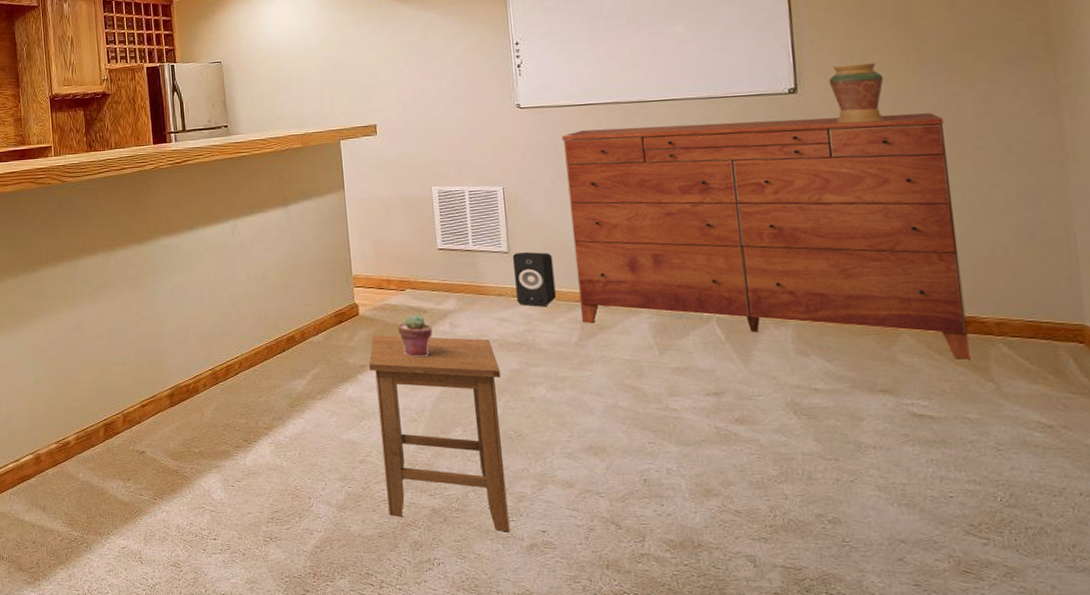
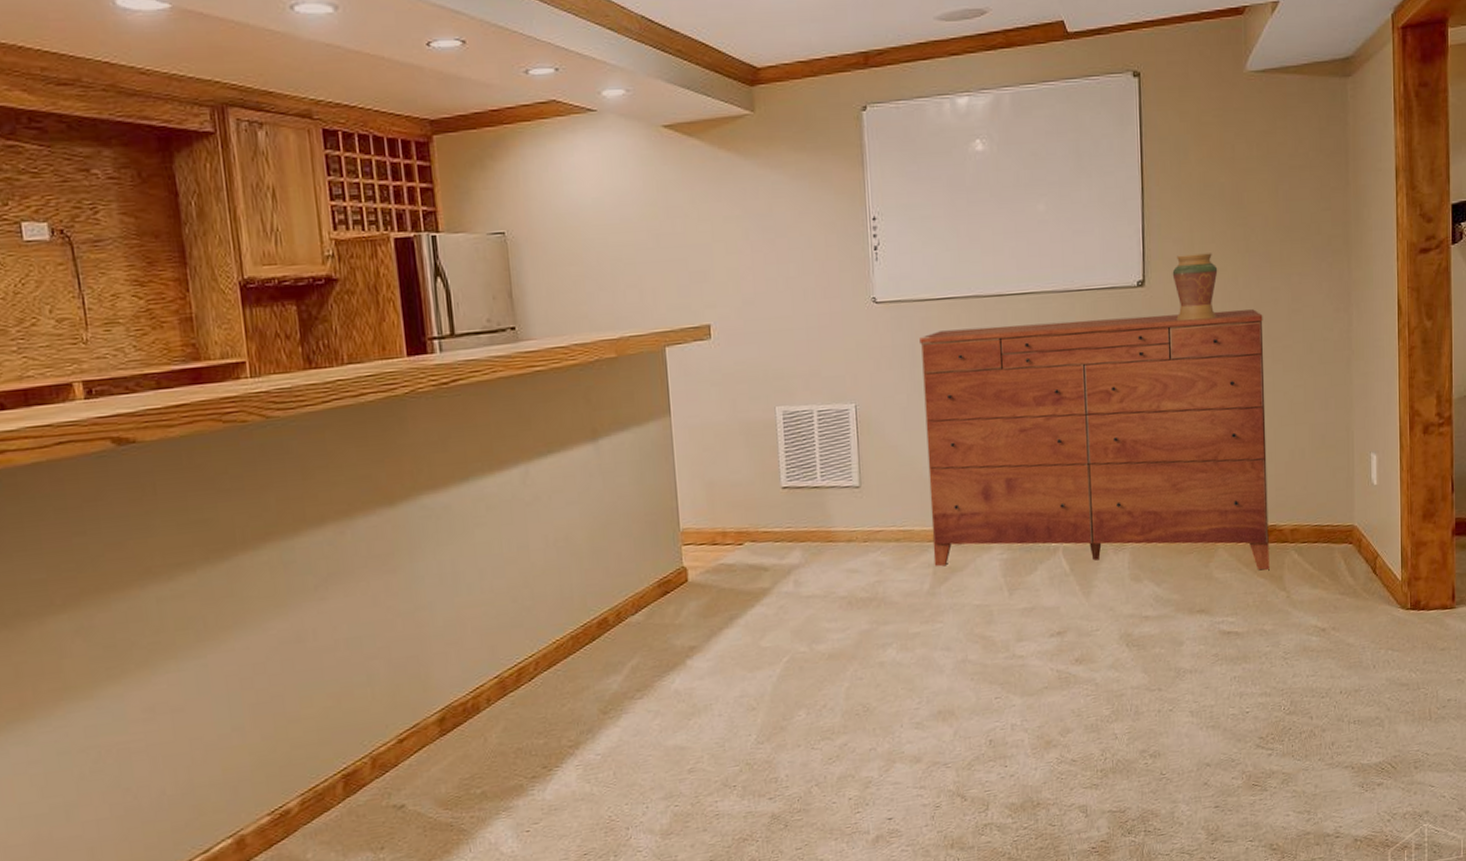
stool: present [369,335,510,531] -> none [700,597,855,834]
potted succulent: present [397,314,433,358] -> none [734,573,775,630]
speaker: present [512,251,556,307] -> none [863,484,909,552]

